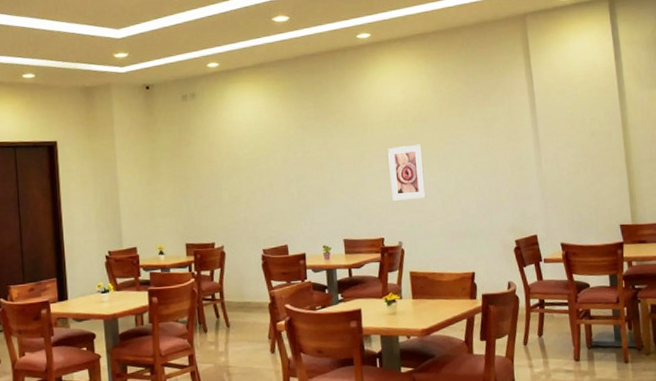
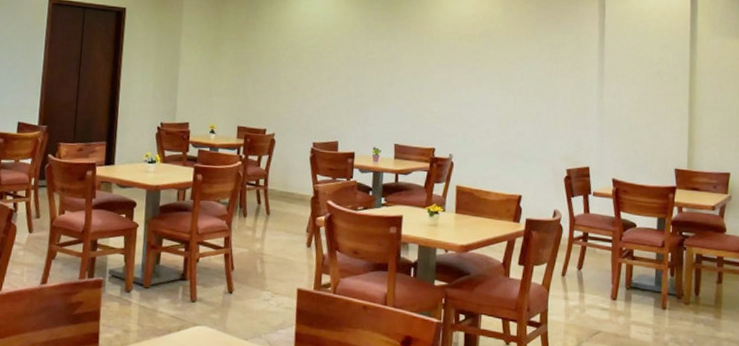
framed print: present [388,144,427,201] -> none [449,59,485,114]

